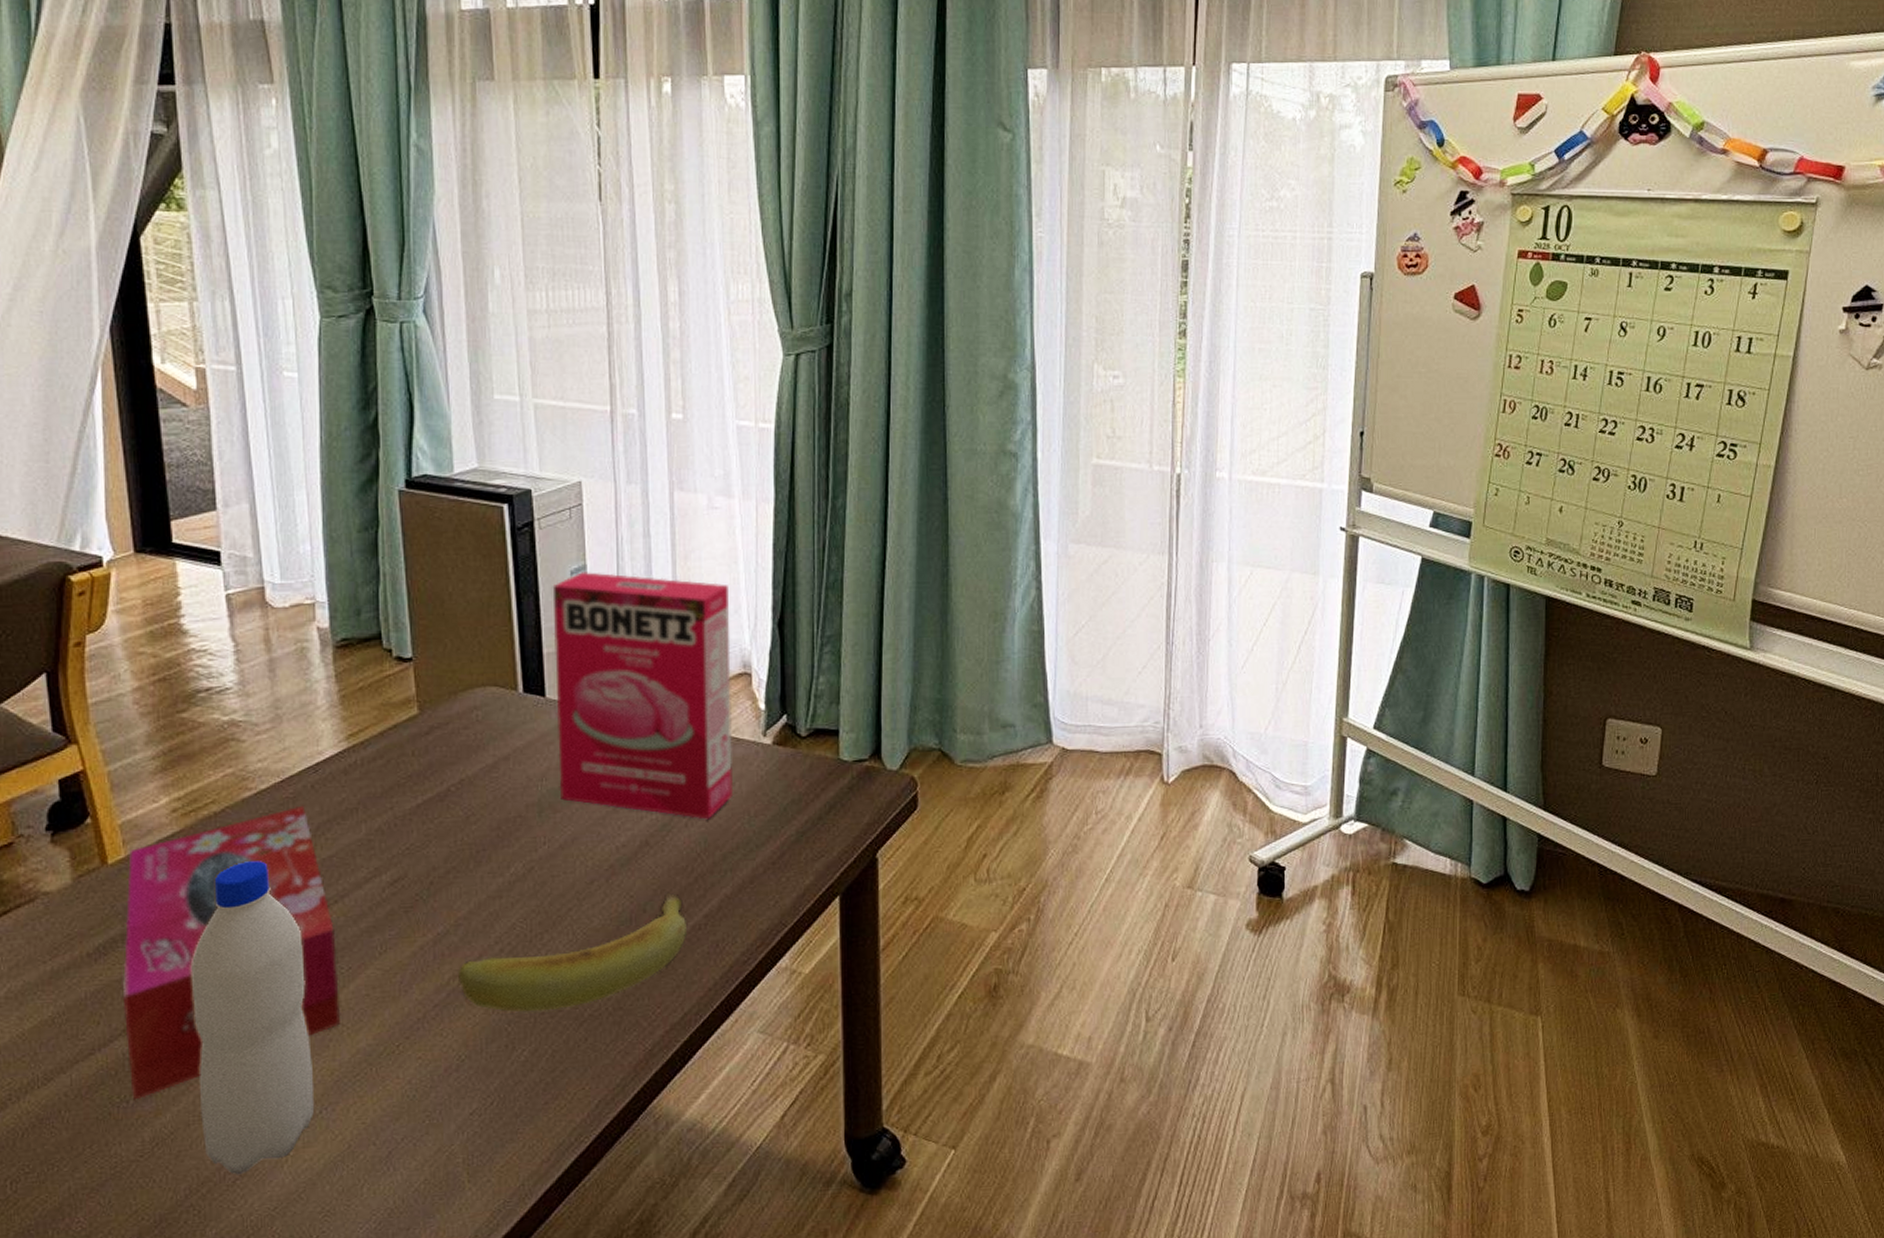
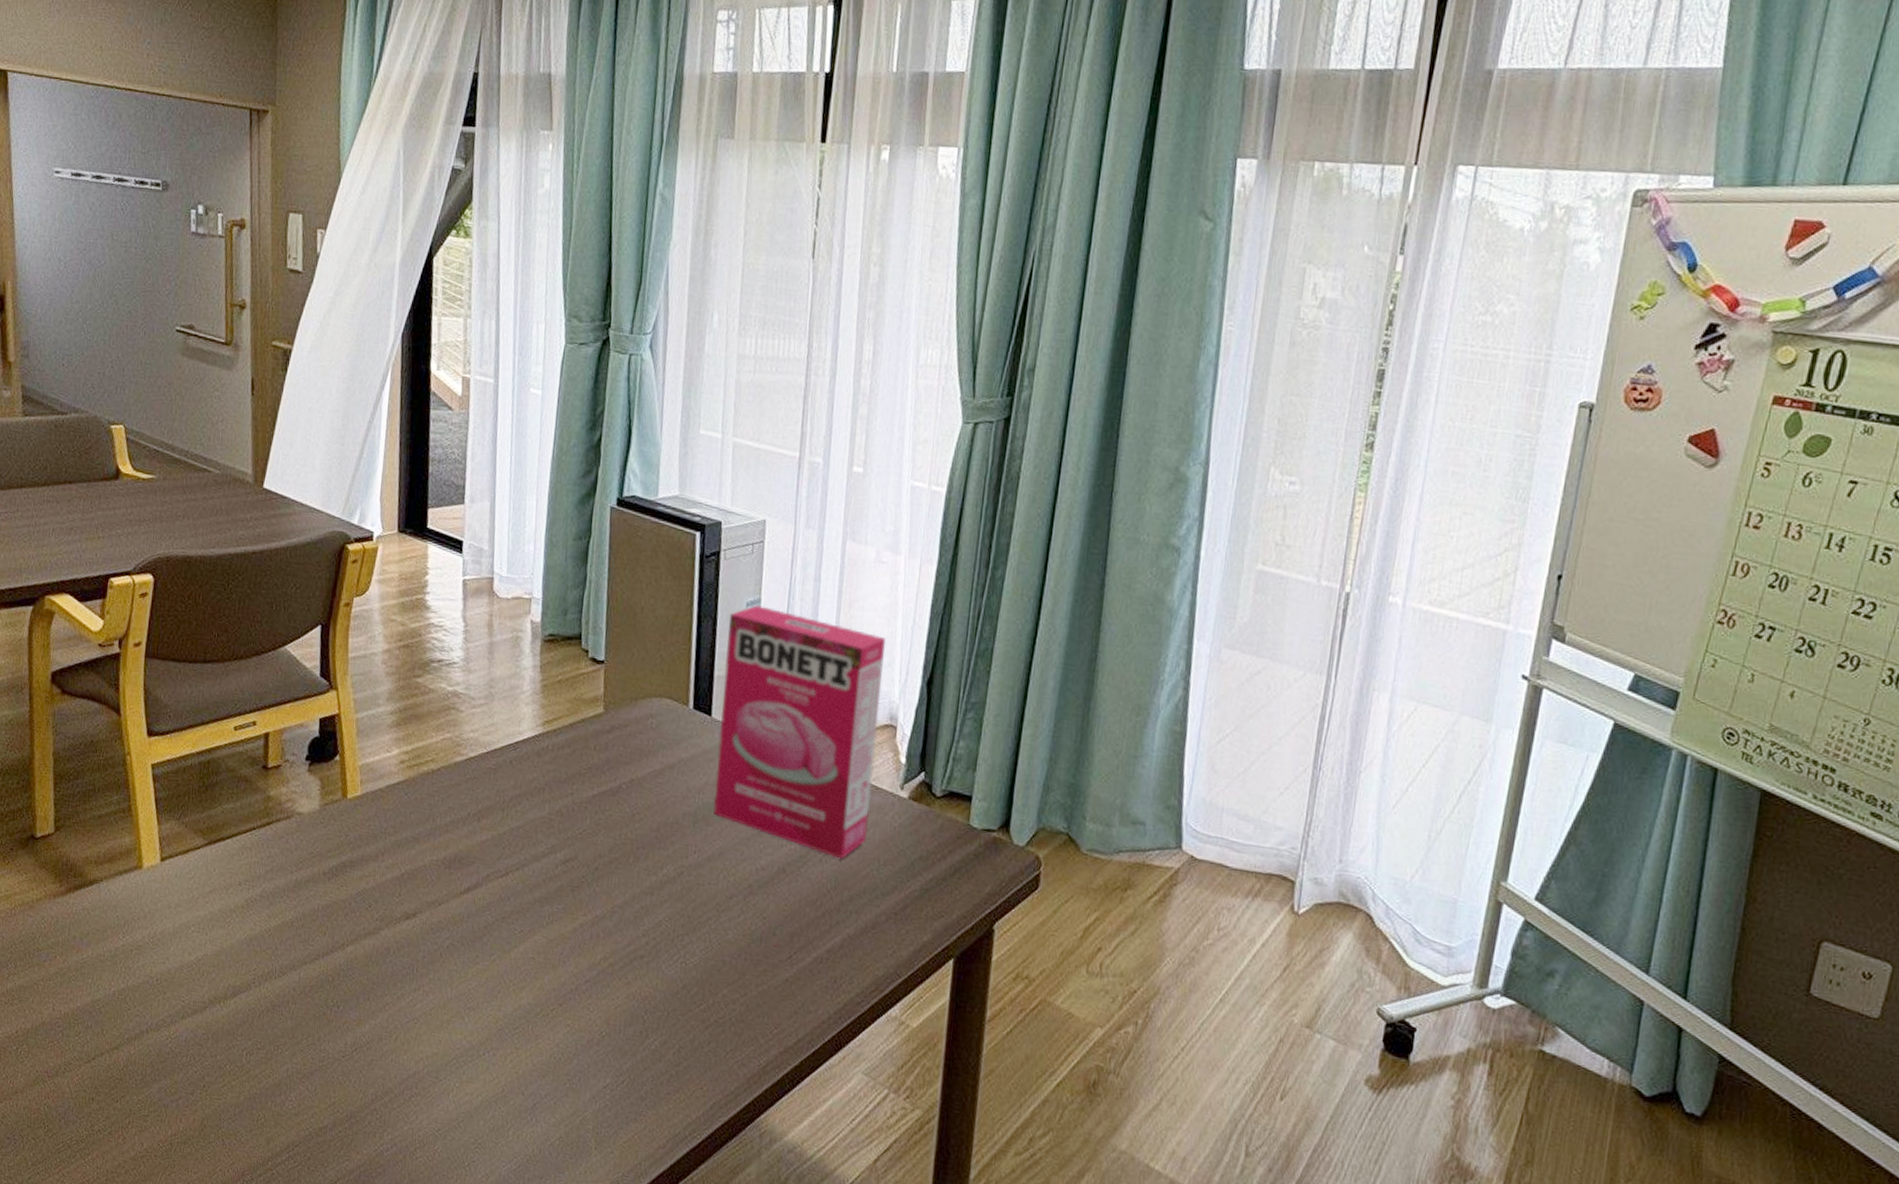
tissue box: present [123,805,341,1100] -> none [342,777,514,1008]
water bottle: present [190,861,315,1175] -> none [391,817,488,1093]
banana: present [458,892,686,1012] -> none [608,921,810,1010]

